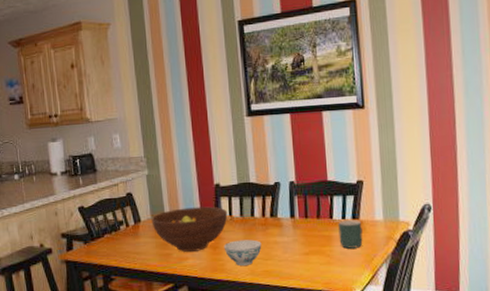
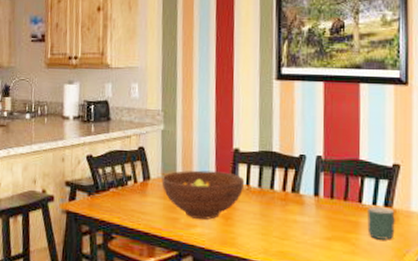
bowl: present [223,239,262,266] -> none [236,213,279,243]

